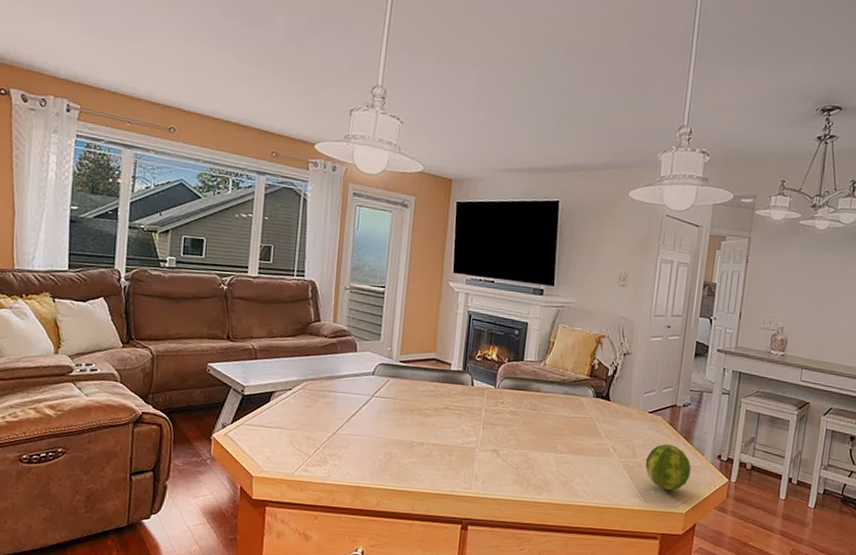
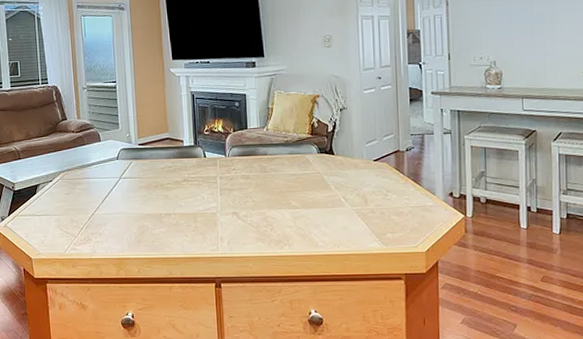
fruit: present [645,444,691,491] -> none [378,188,425,232]

